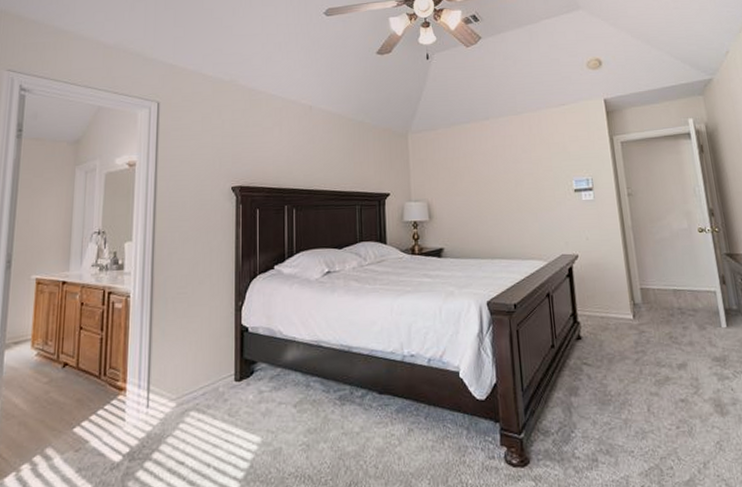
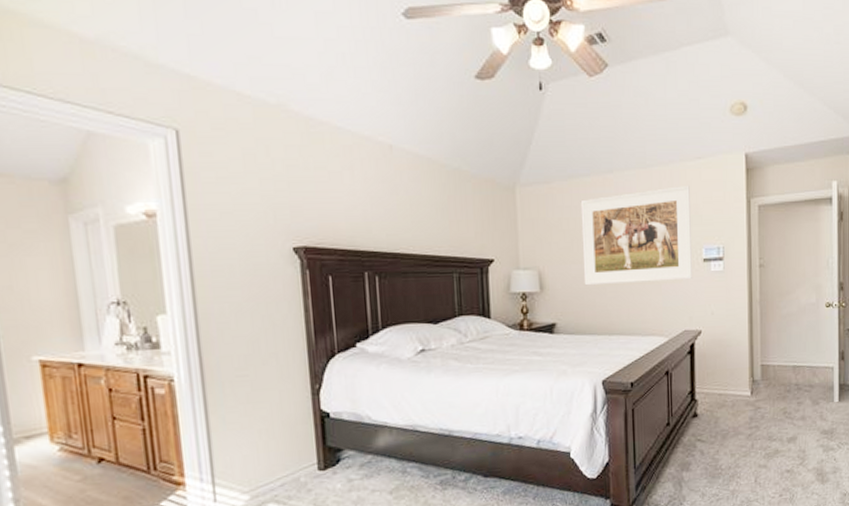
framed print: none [462,127,565,215] -> present [580,185,692,286]

